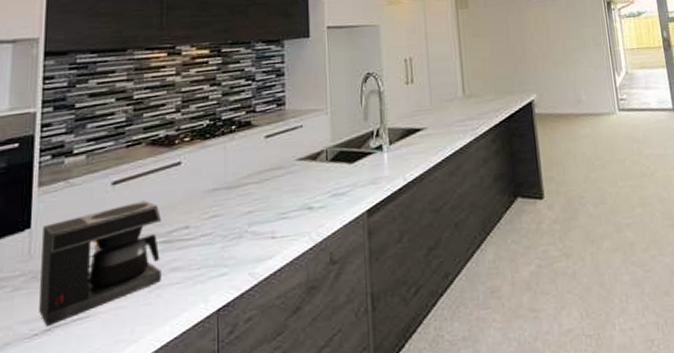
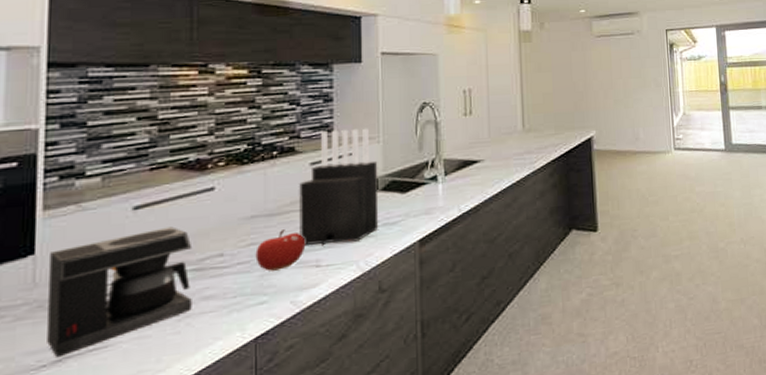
fruit: none [217,202,262,243] -> present [255,230,306,271]
knife block: none [255,100,329,218] -> present [299,128,379,246]

